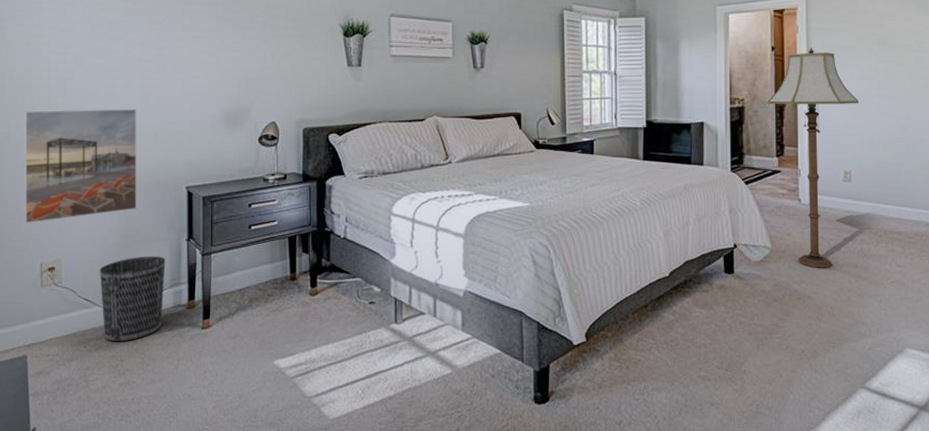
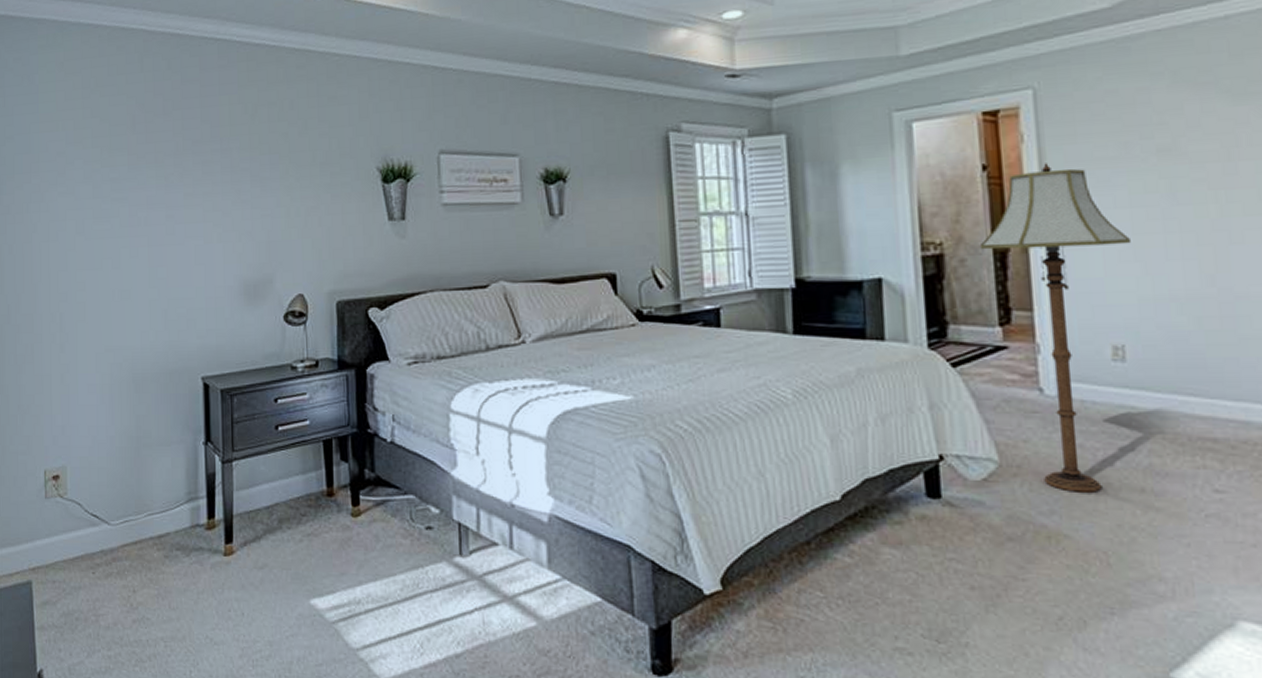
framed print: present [24,108,137,223] -> none [25,282,148,422]
wastebasket: present [100,256,166,342] -> none [108,463,181,569]

